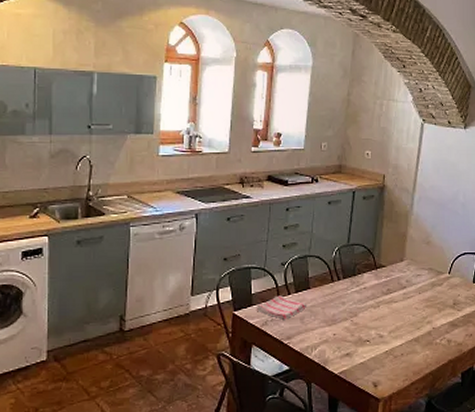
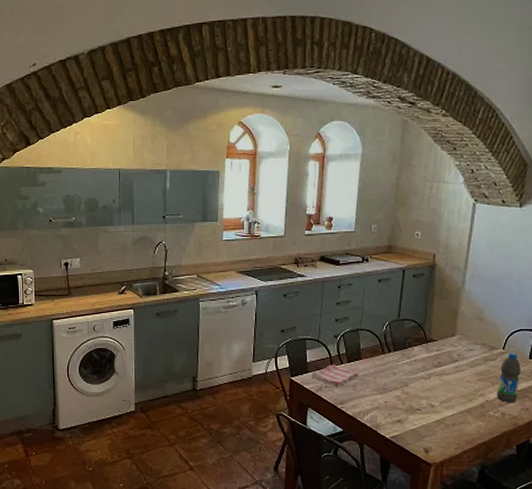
water bottle: none [443,277,466,329] -> present [496,353,521,403]

